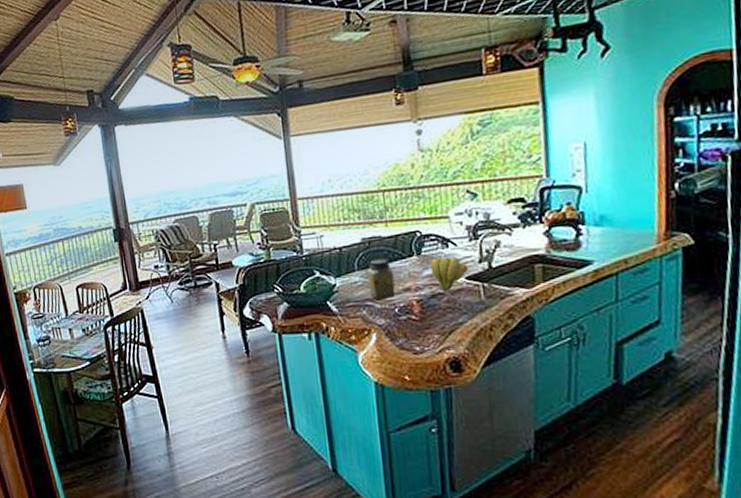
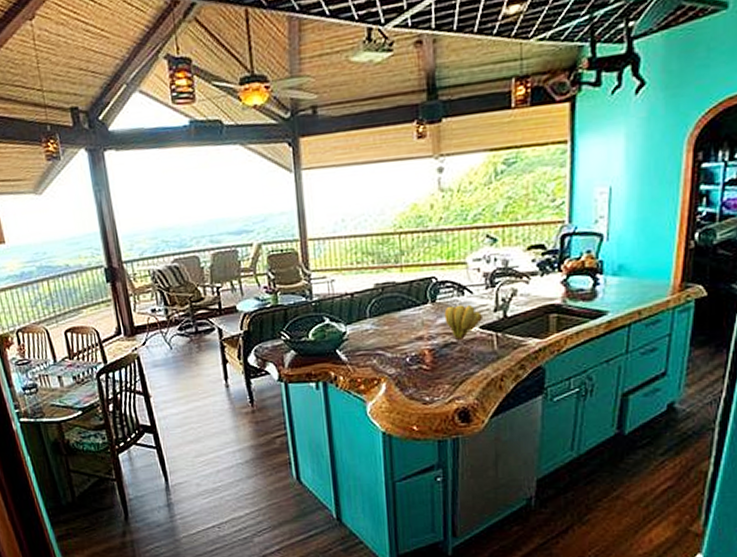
jar: present [367,258,396,299] -> none [379,305,408,348]

